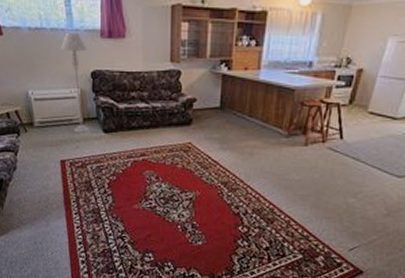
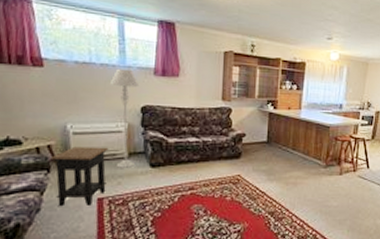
side table: none [18,112,67,167] -> present [50,146,109,207]

